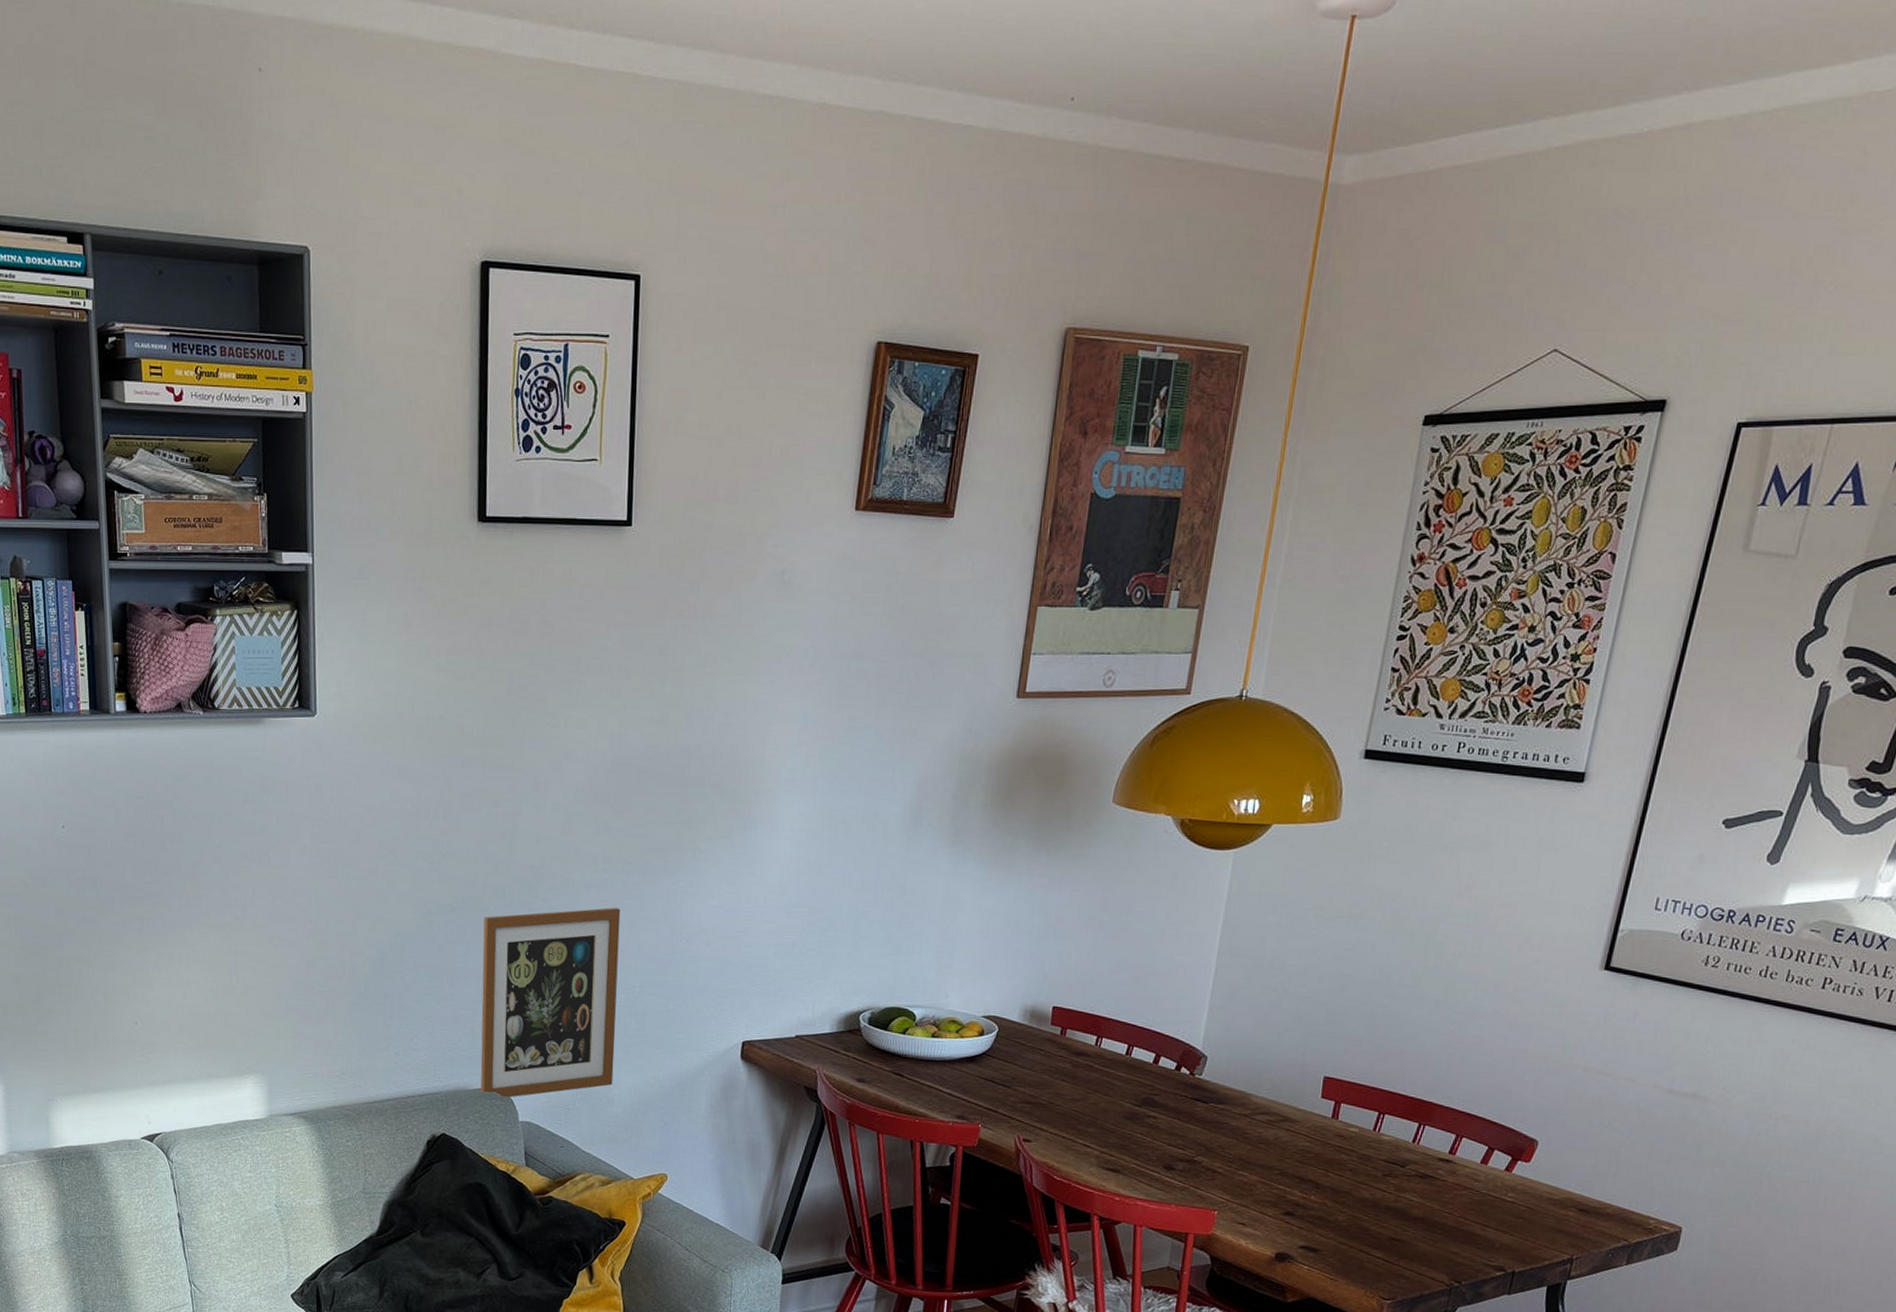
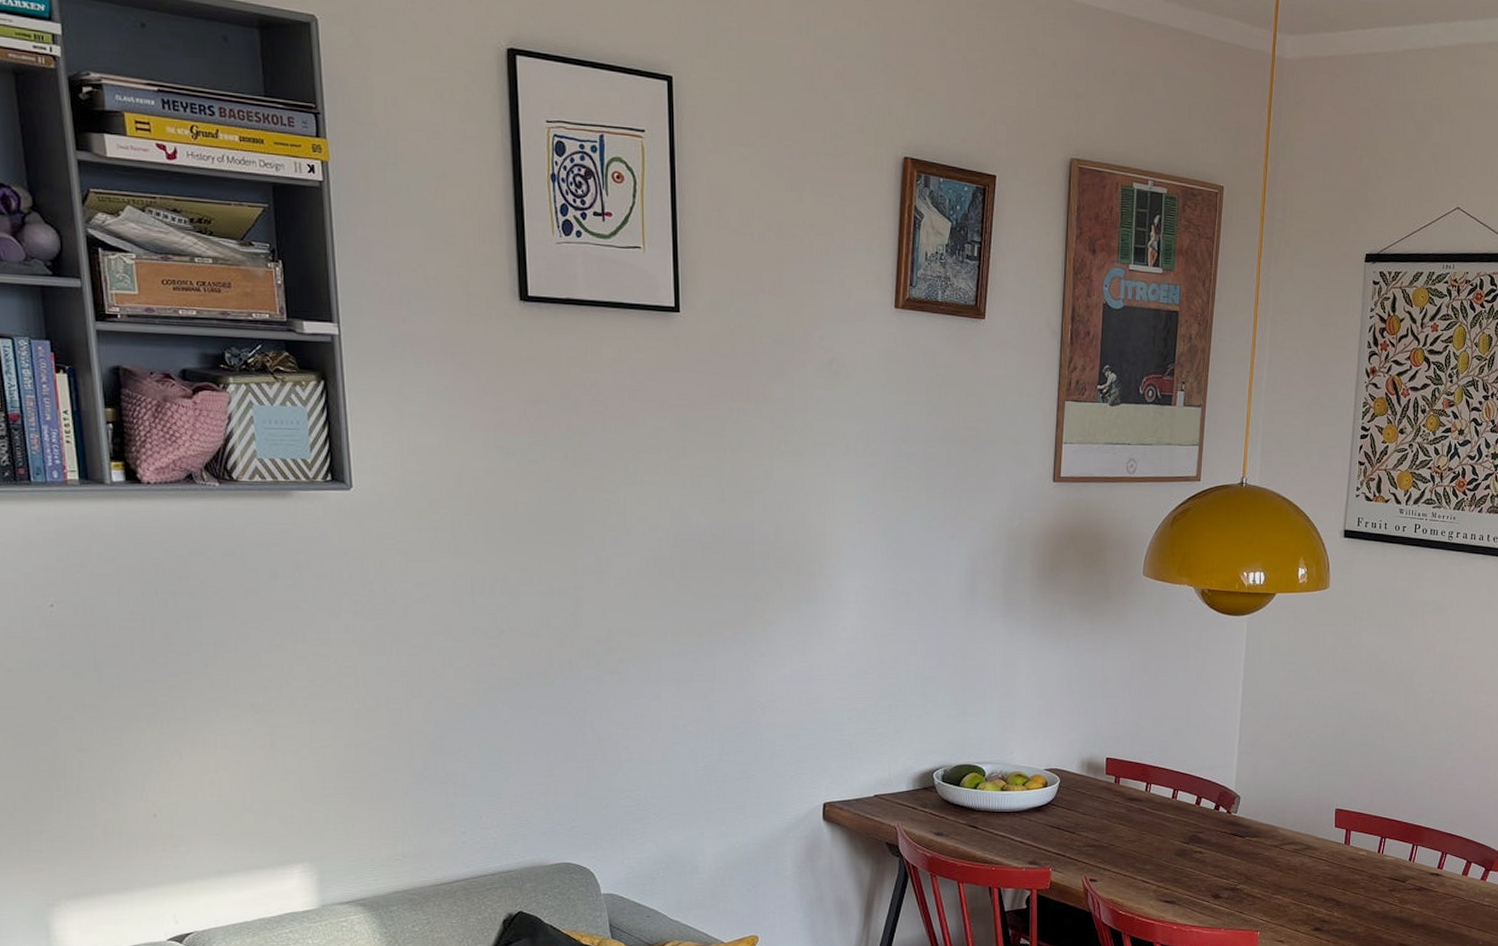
picture frame: present [480,908,621,1099] -> none [551,679,697,873]

